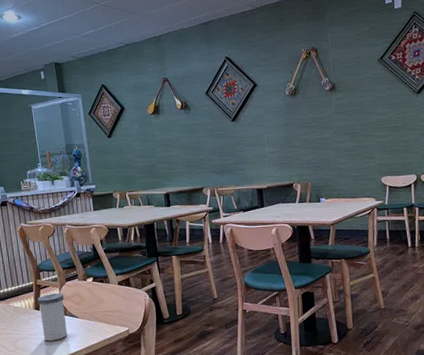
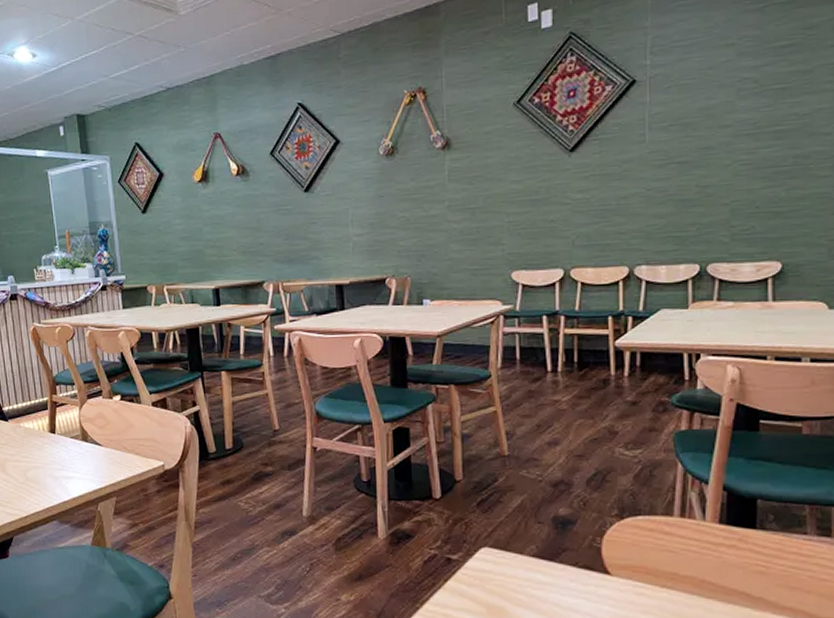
salt shaker: present [38,293,68,341] -> none [53,412,89,473]

